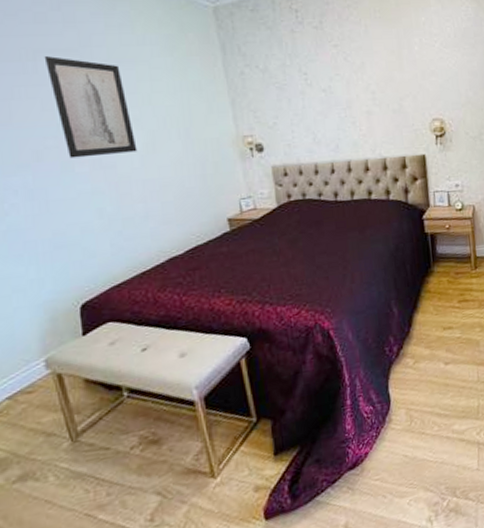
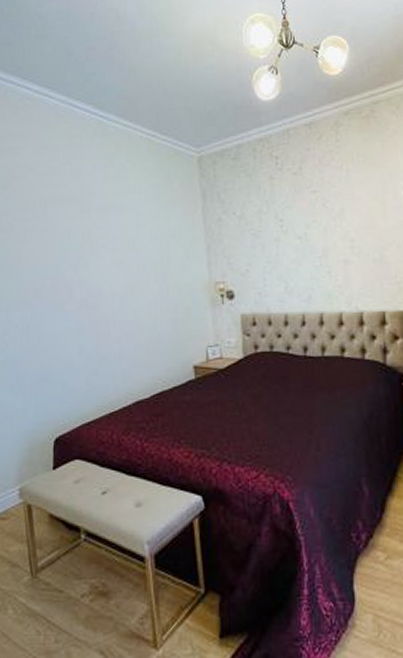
wall art: present [44,56,138,158] -> none [52,205,119,297]

